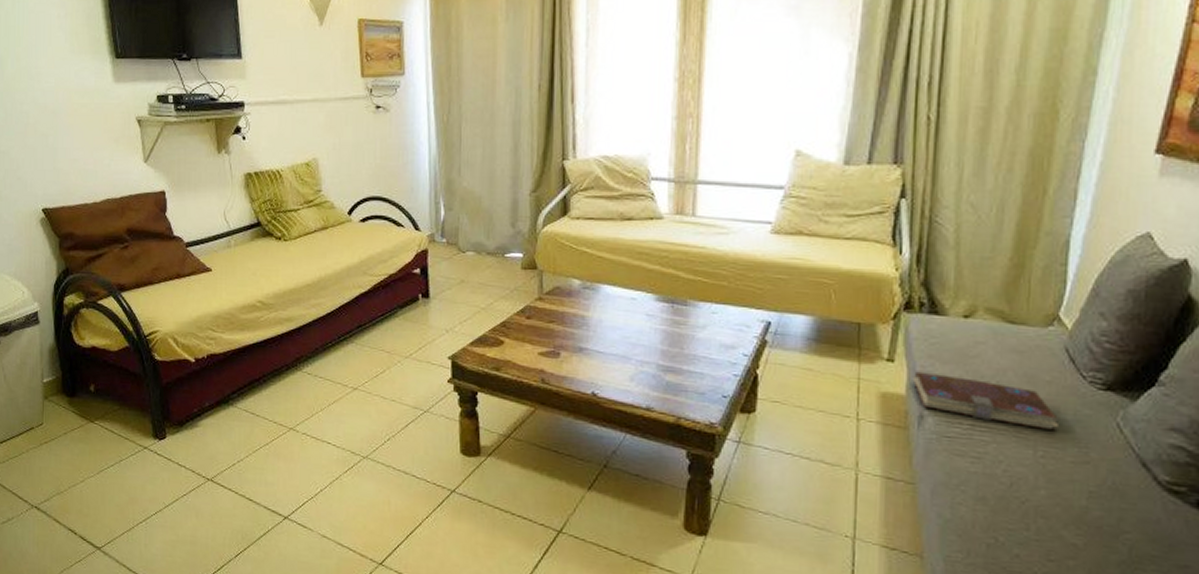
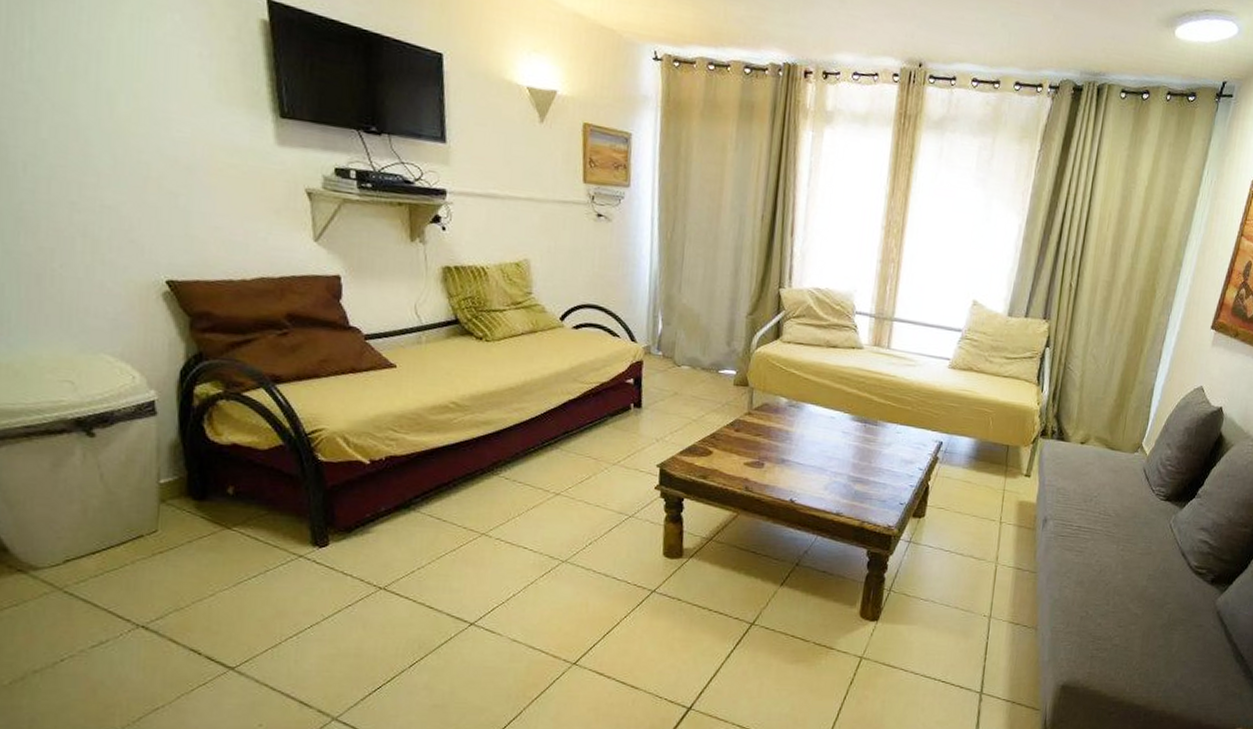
book: present [913,371,1060,432] -> none [1042,485,1135,531]

